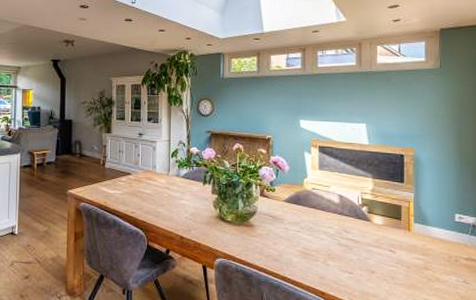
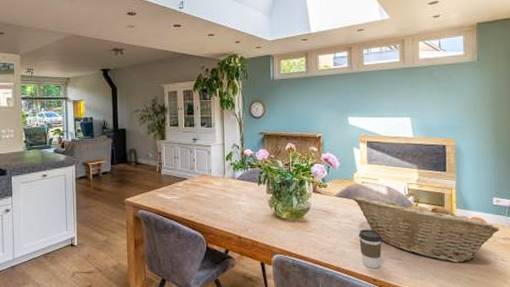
fruit basket: none [303,203,462,282] -> present [353,197,500,263]
coffee cup: none [307,238,332,282] -> present [358,229,382,269]

